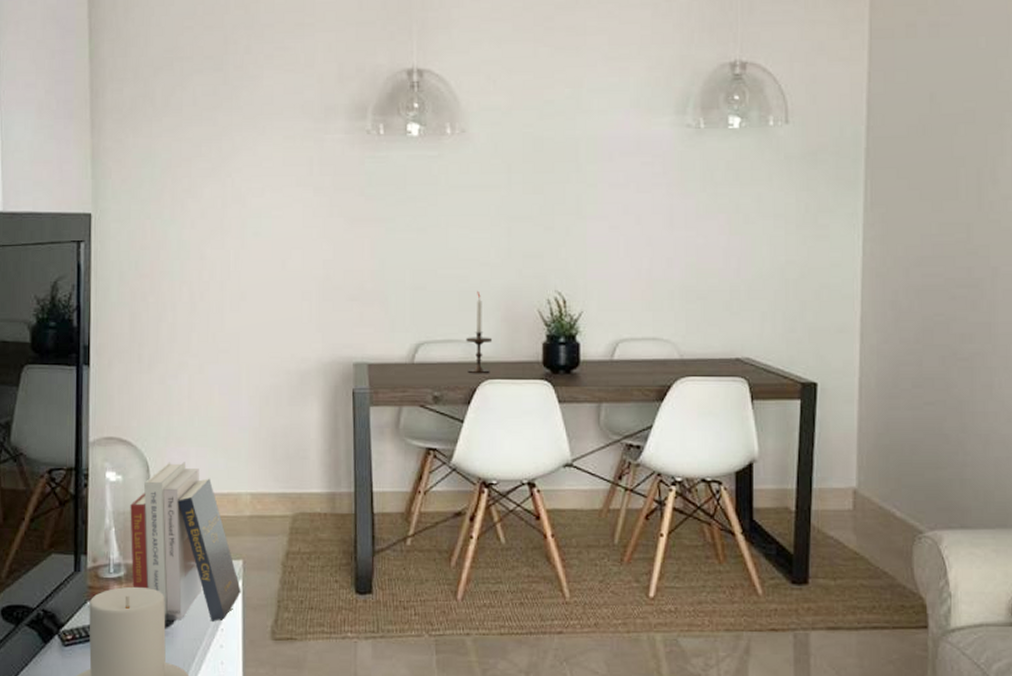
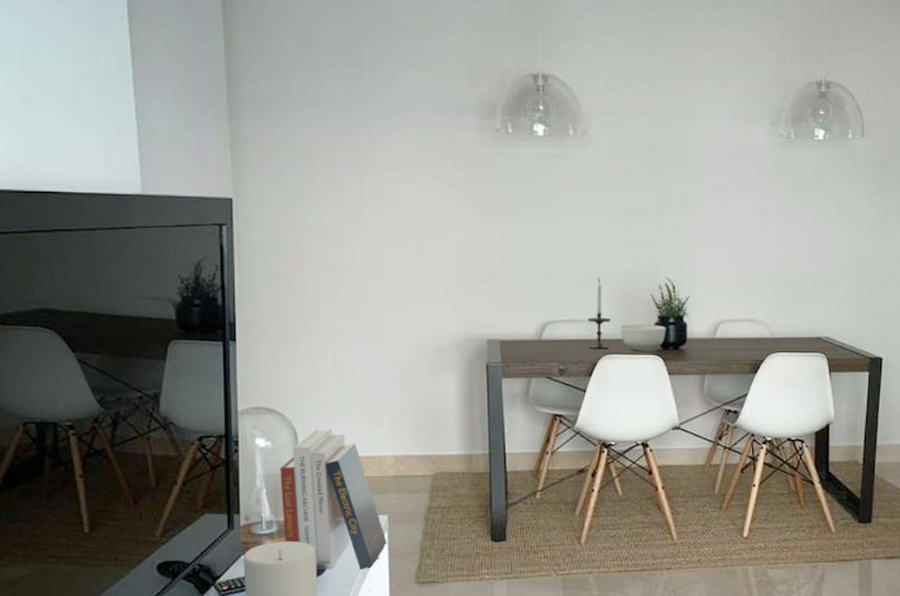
bowl: none [502,345,556,377] -> present [619,324,666,353]

